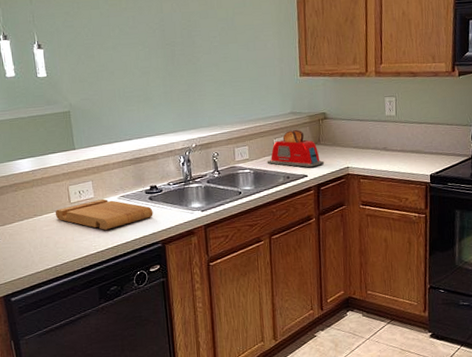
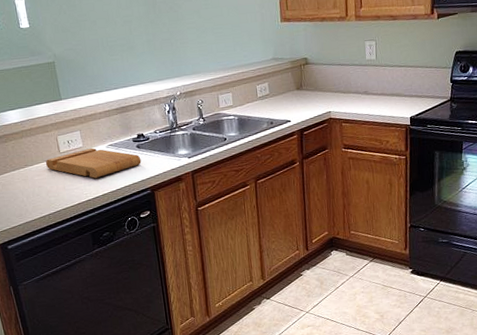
toaster: present [267,130,325,168] -> none [250,76,307,113]

